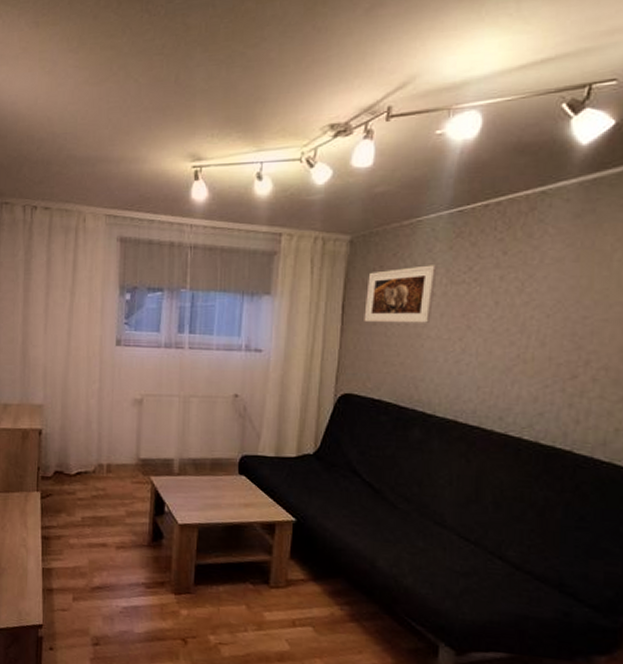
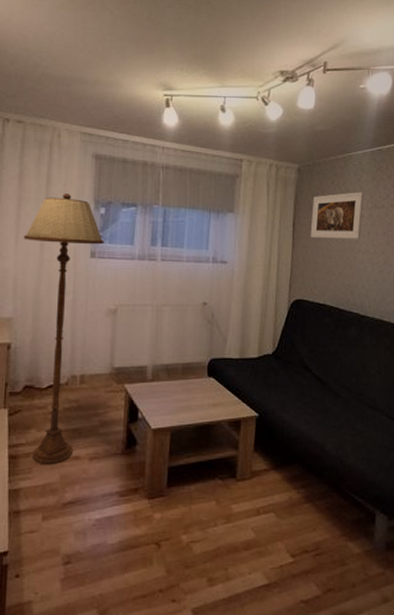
floor lamp: none [51,280,130,549] -> present [23,193,104,464]

